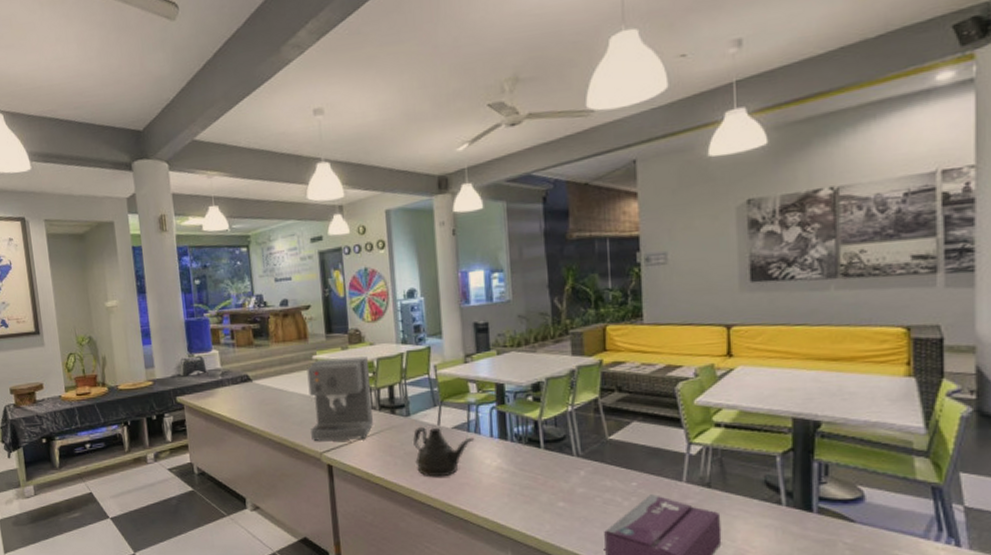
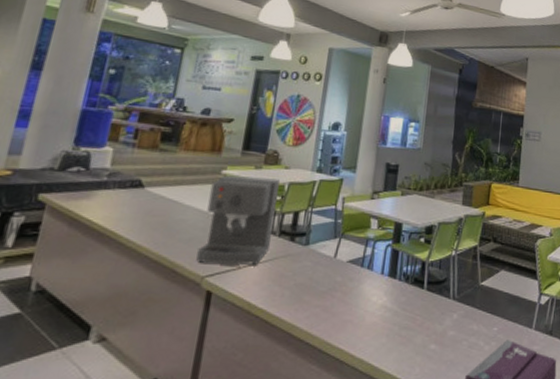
teapot: present [413,427,475,477] -> none [303,258,367,313]

